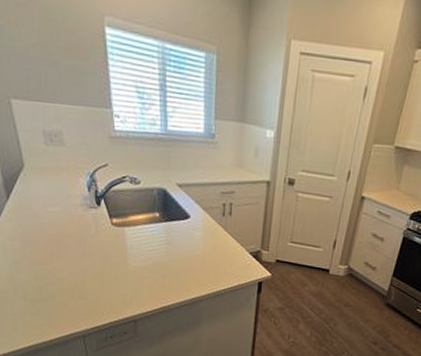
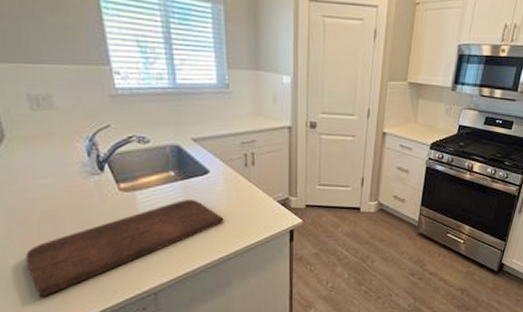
cutting board: none [34,240,199,309] -> present [25,200,224,298]

